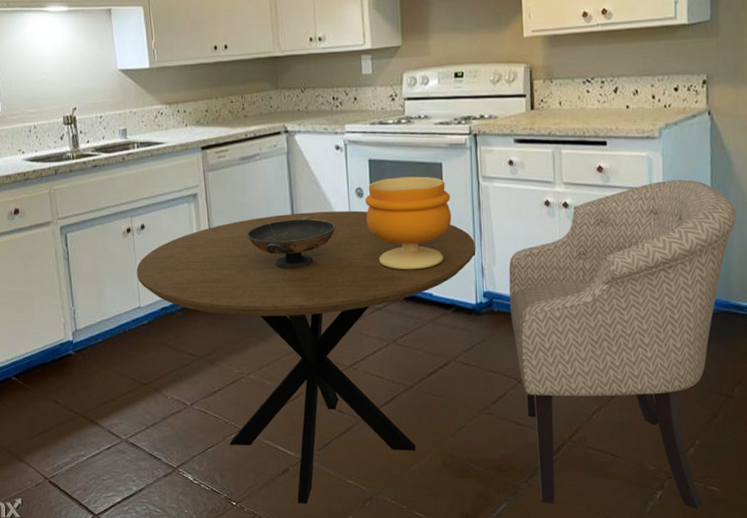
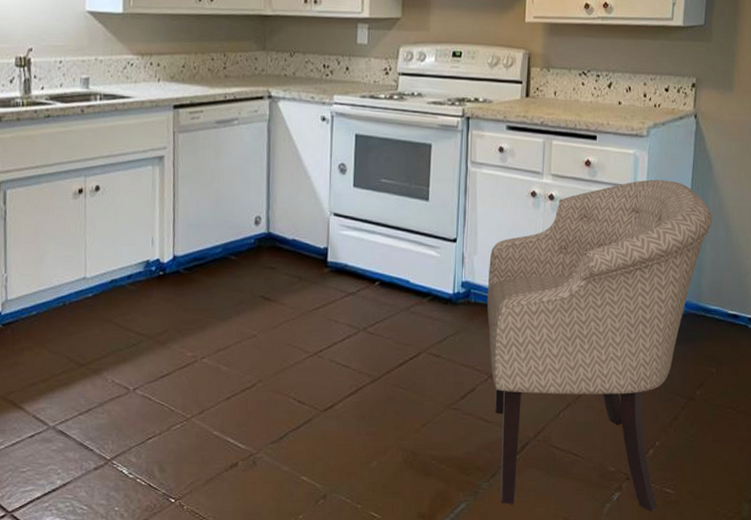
dining table: present [137,210,476,503] -> none [85,185,459,501]
decorative bowl: present [247,216,336,270] -> none [215,189,314,246]
footed bowl: present [365,176,452,270] -> none [347,155,437,255]

